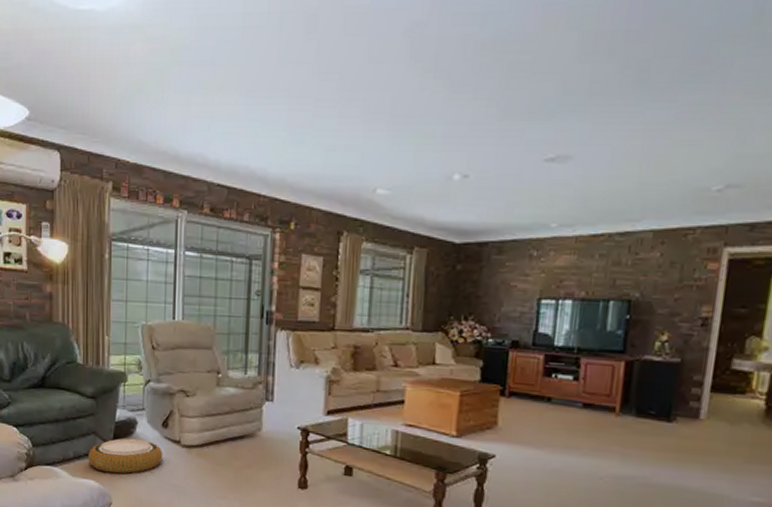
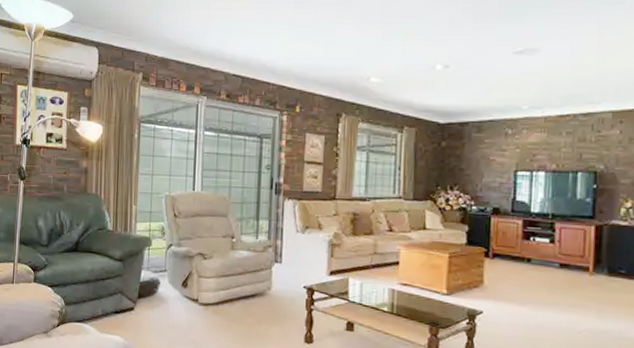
woven basket: present [88,438,163,474] -> none [115,297,182,330]

